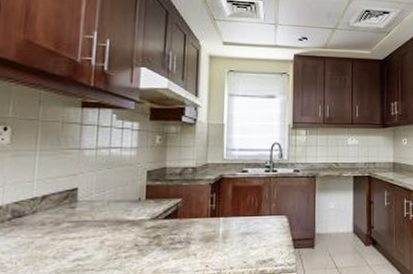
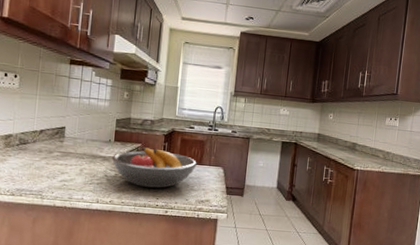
fruit bowl: none [142,202,256,253] -> present [111,147,198,188]

